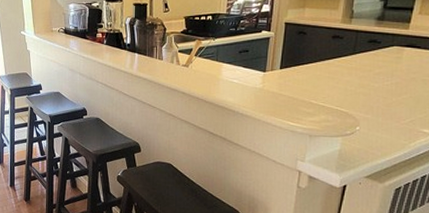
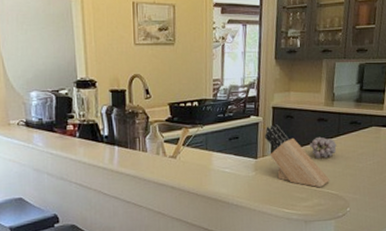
knife block: none [275,39,340,105] -> present [265,123,329,188]
fruit: none [322,54,351,76] -> present [310,136,337,159]

